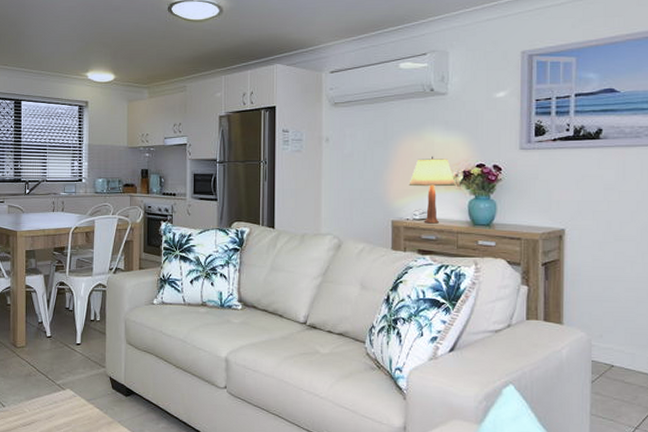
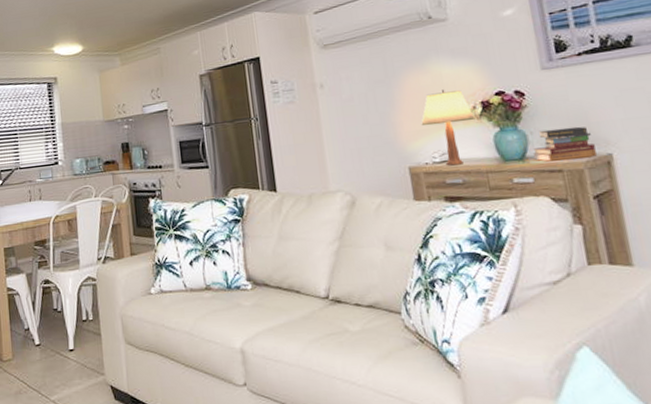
books: none [498,202,552,230] -> present [532,126,597,162]

